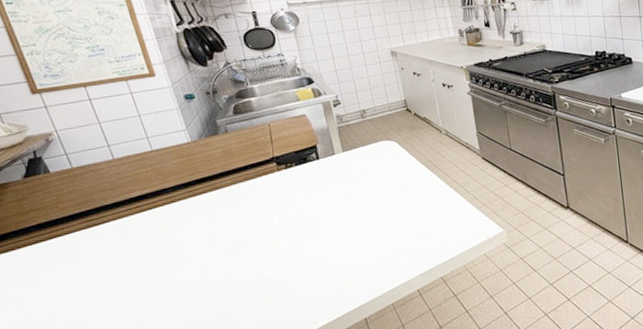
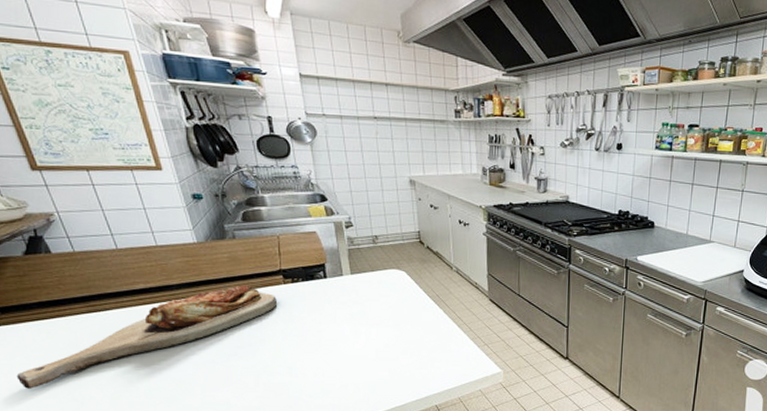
cutting board: none [14,177,273,318] -> present [16,285,278,389]

